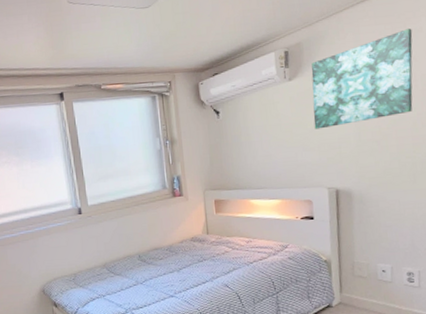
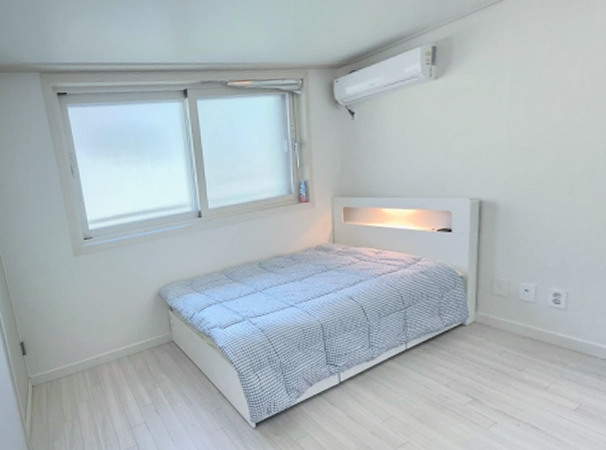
wall art: present [311,29,413,130] -> none [460,21,584,134]

